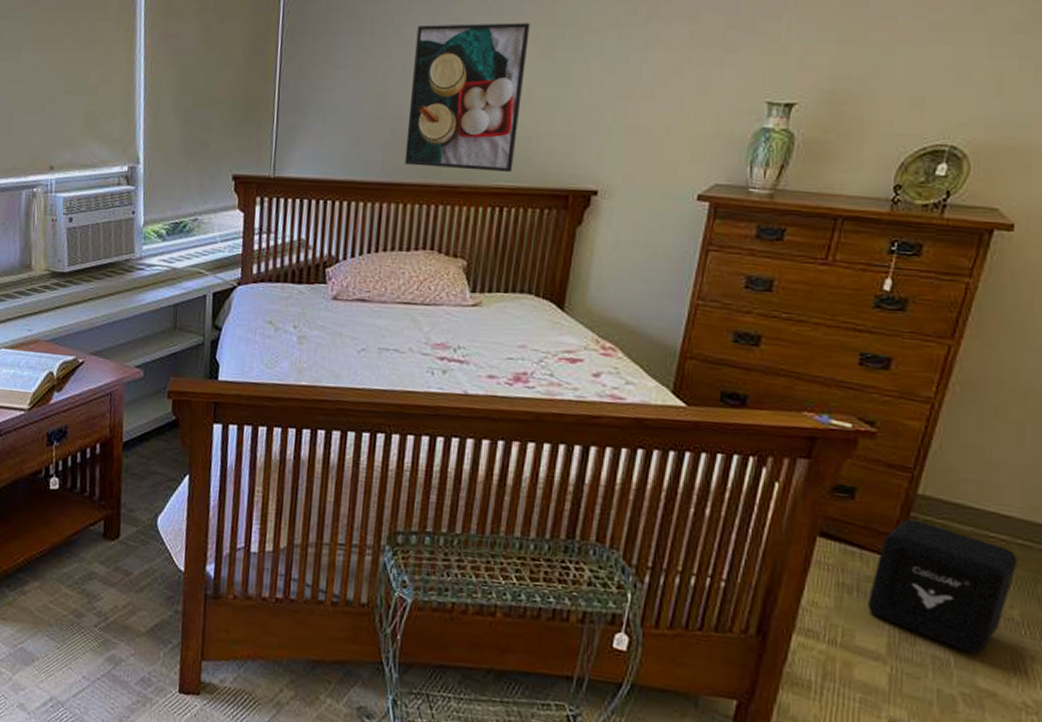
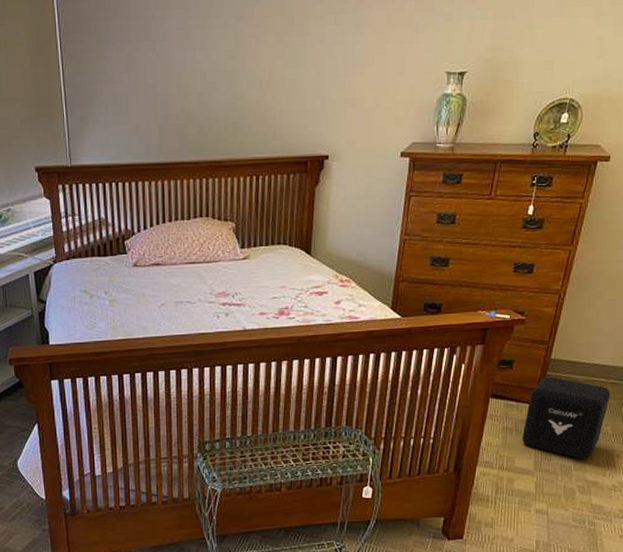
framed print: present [404,23,530,172] -> none [175,13,266,146]

